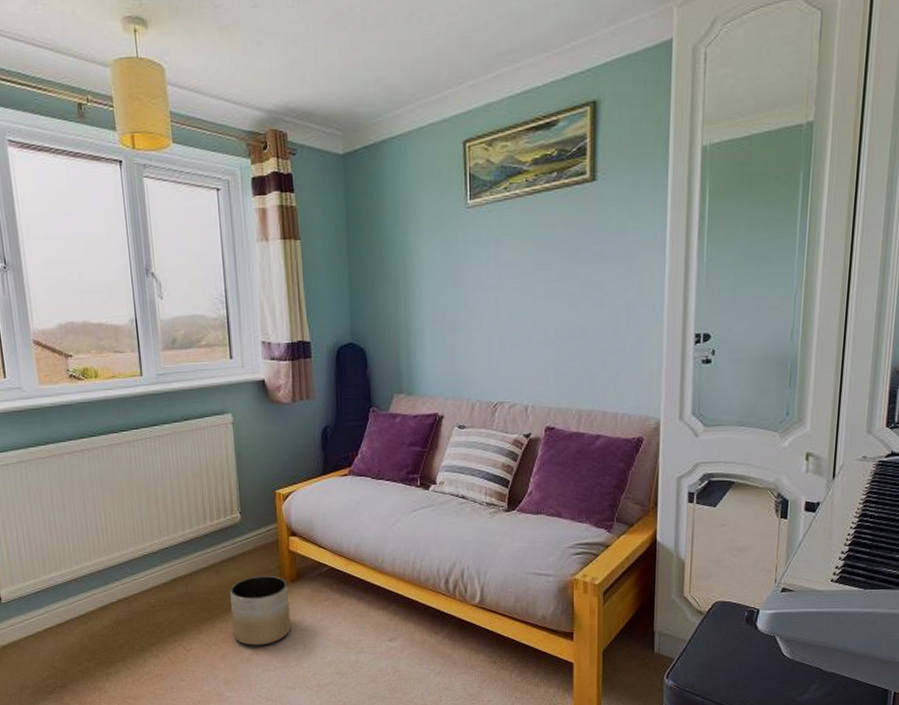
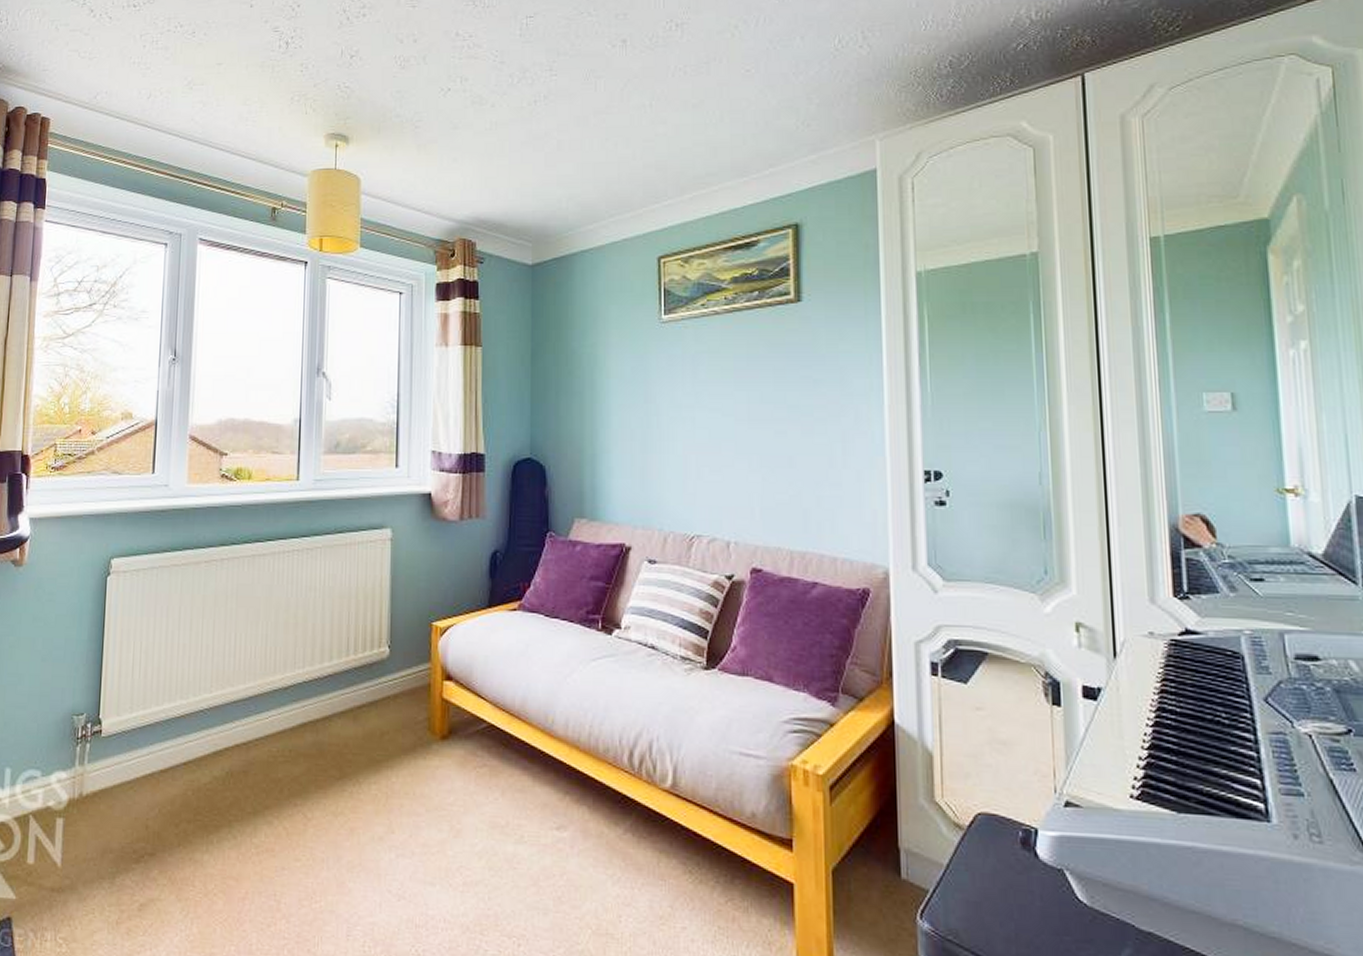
planter: present [230,575,291,646] -> none [365,727,437,821]

